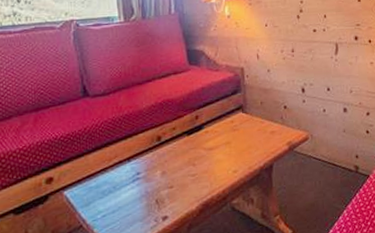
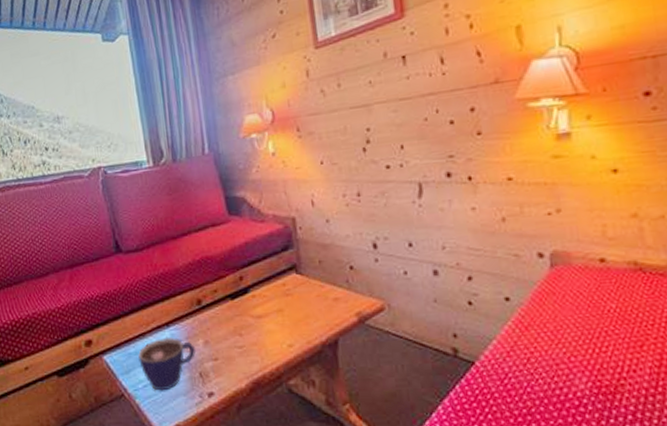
cup: none [98,170,153,219] -> present [137,337,196,391]

